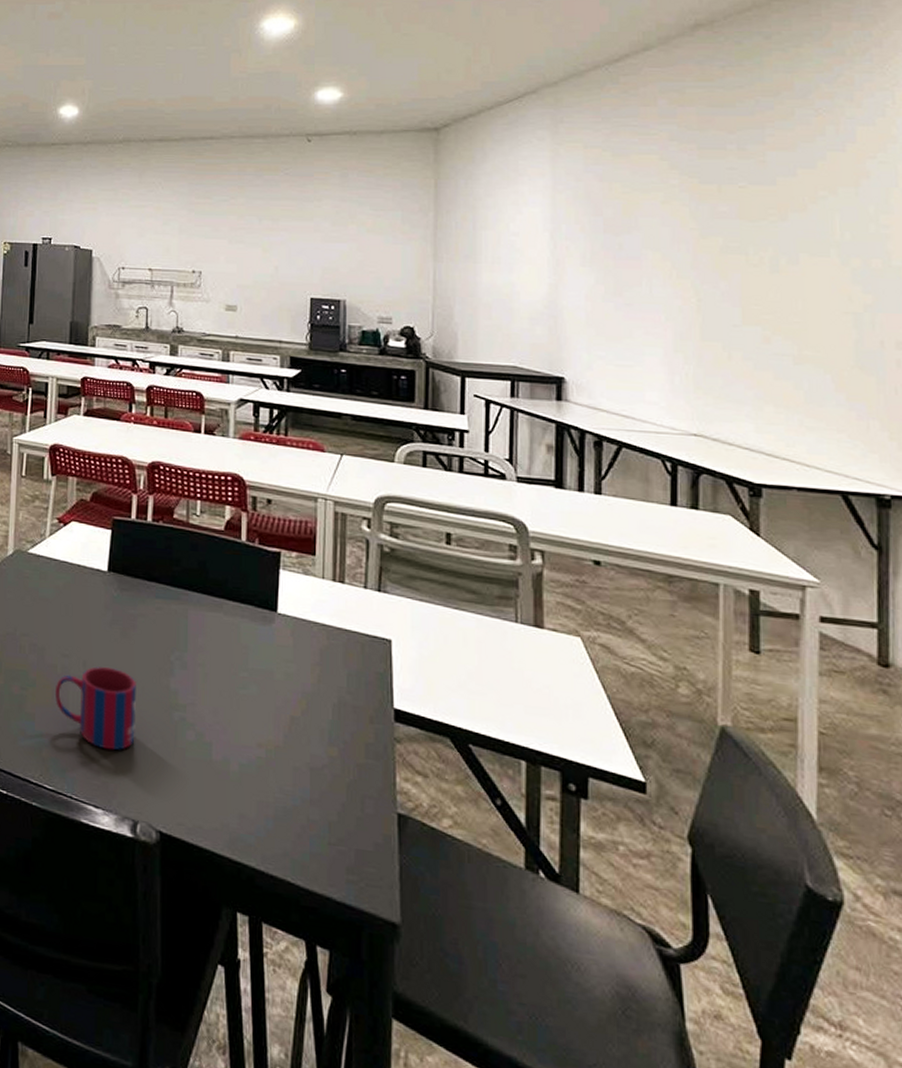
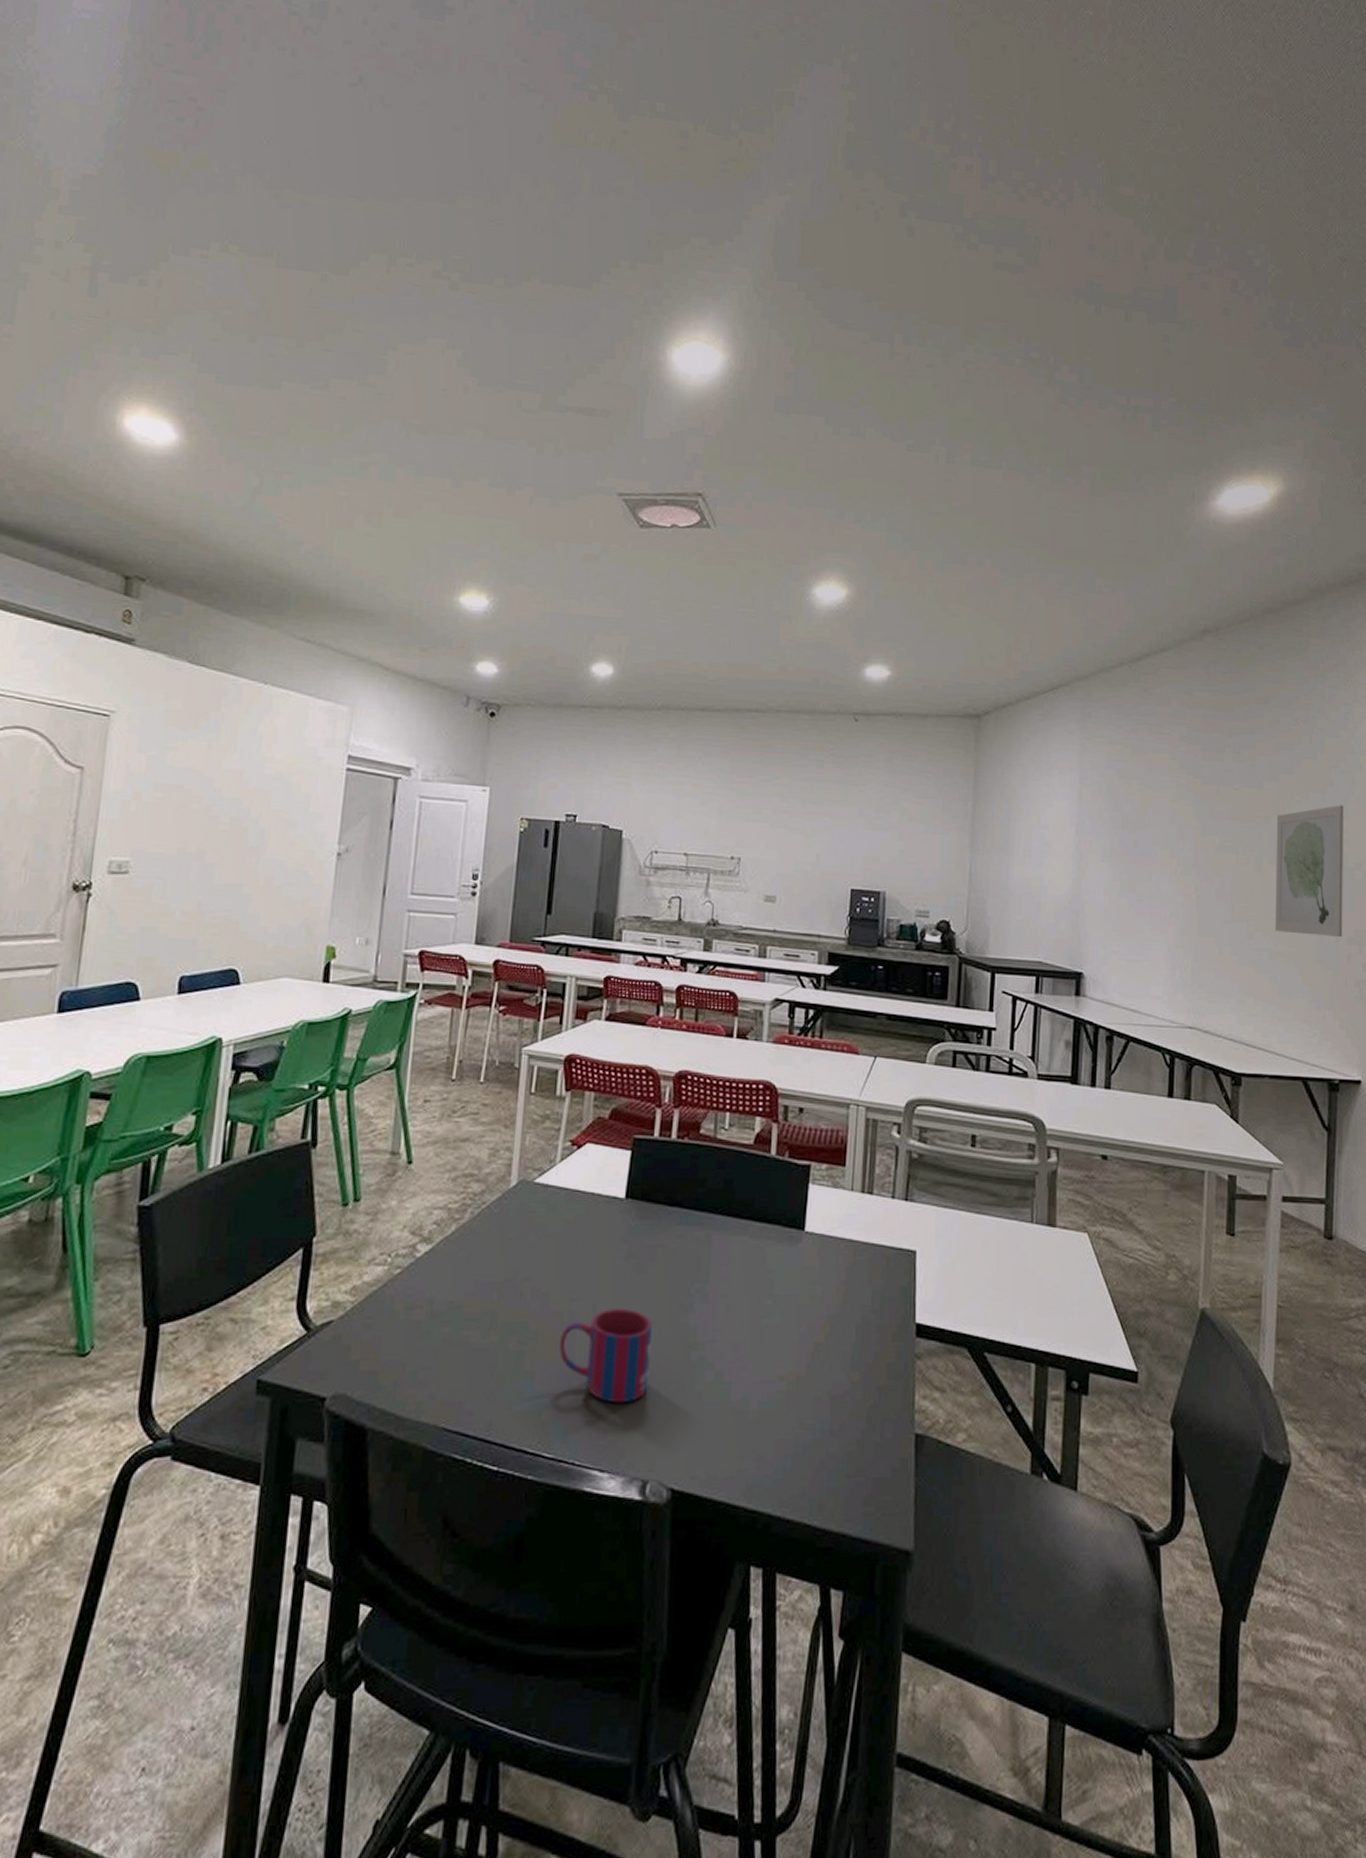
wall art: none [795,198,890,341] -> present [1275,805,1343,937]

